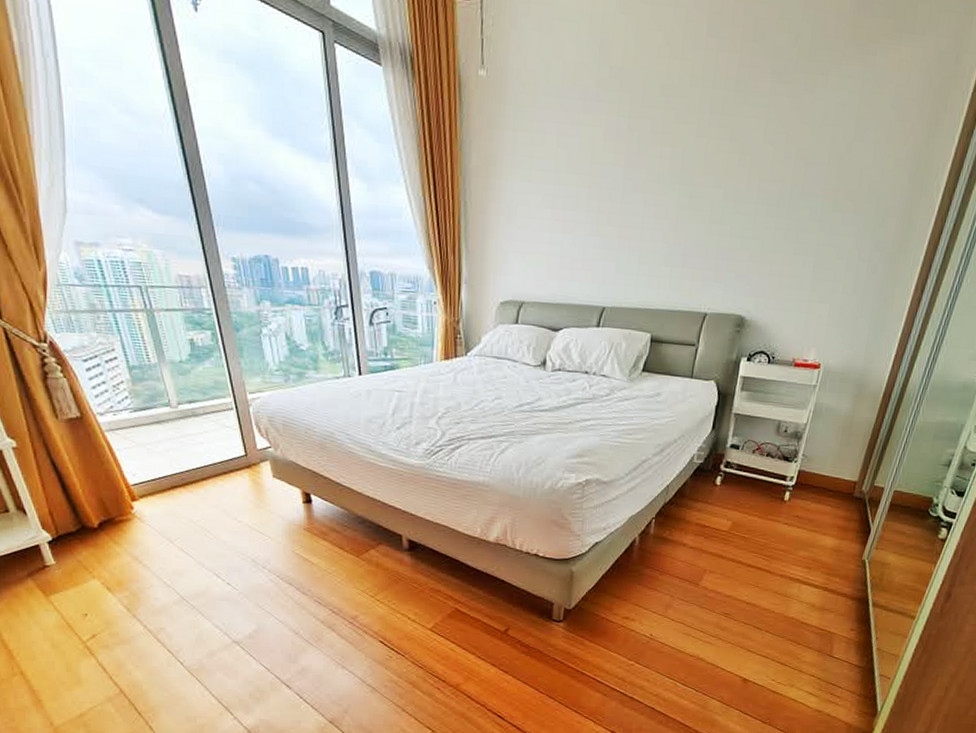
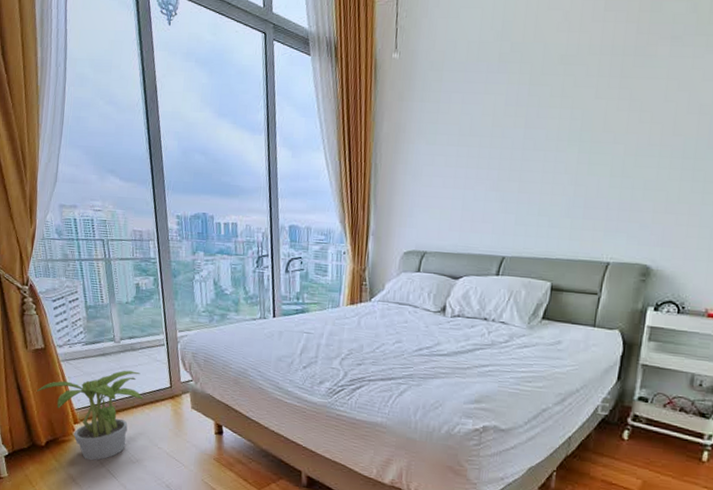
potted plant: none [79,438,215,540] -> present [37,370,144,461]

